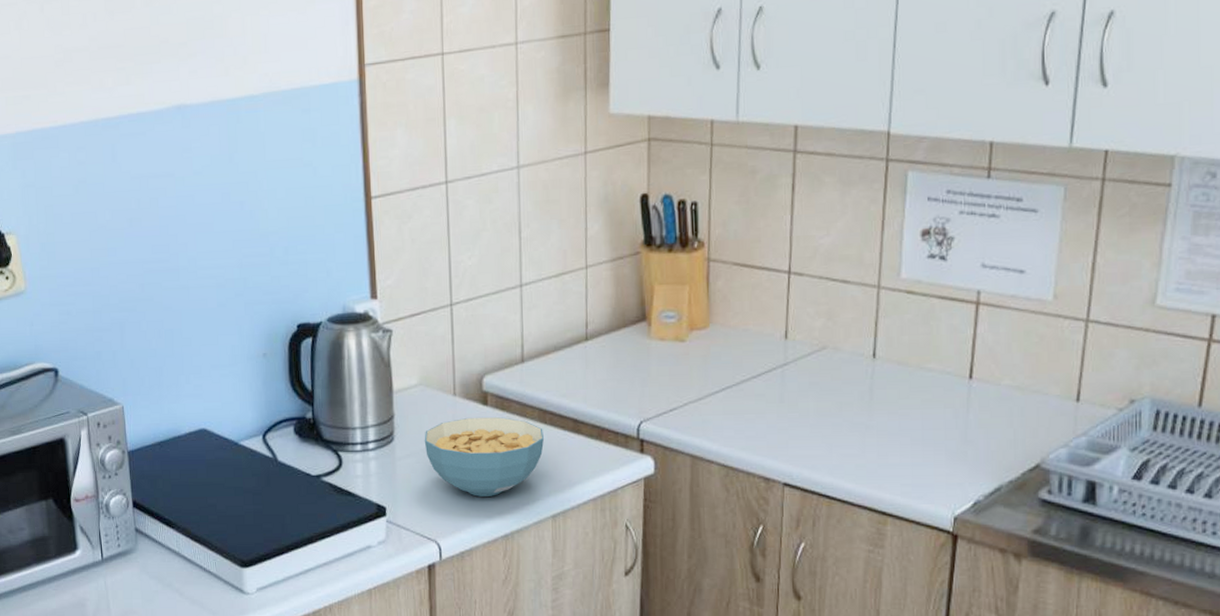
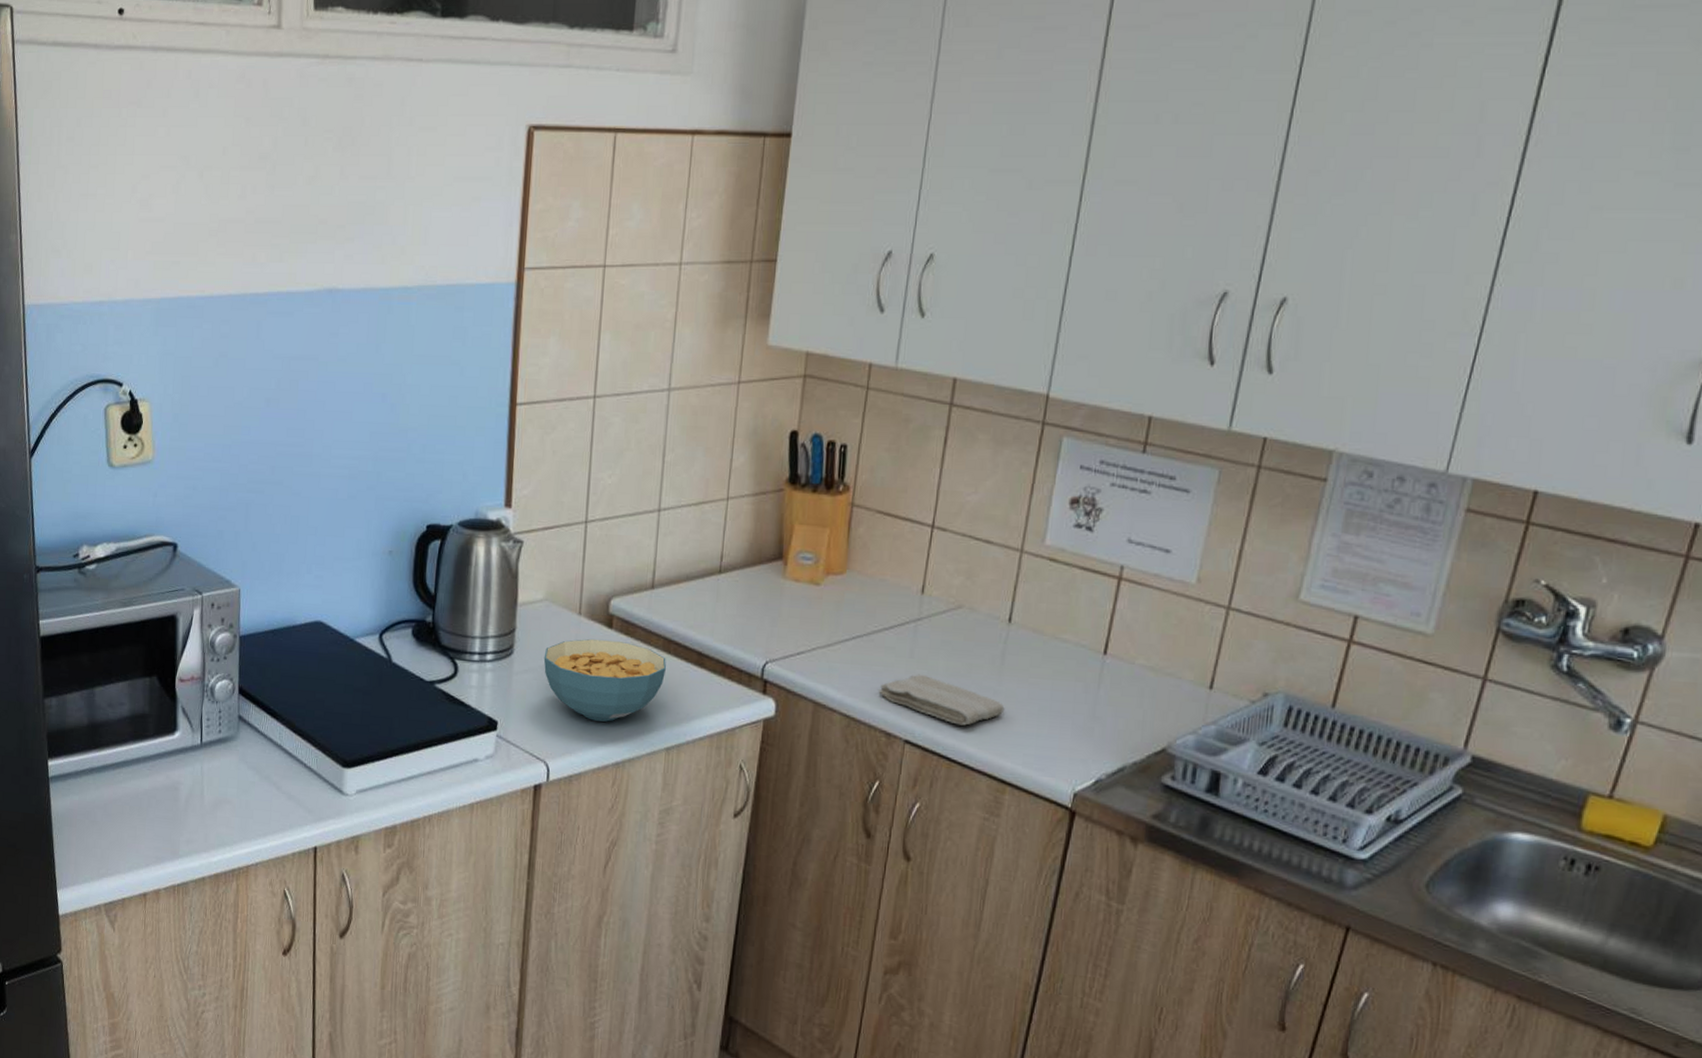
washcloth: none [753,417,878,463] -> present [878,674,1005,726]

